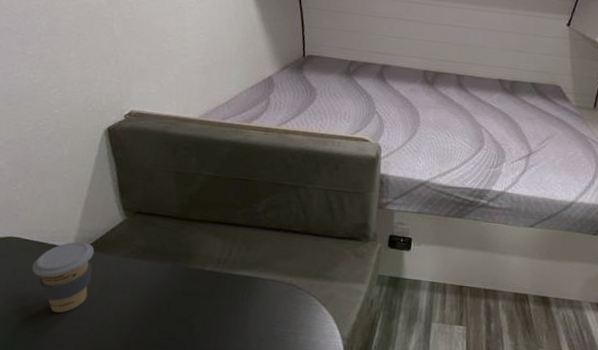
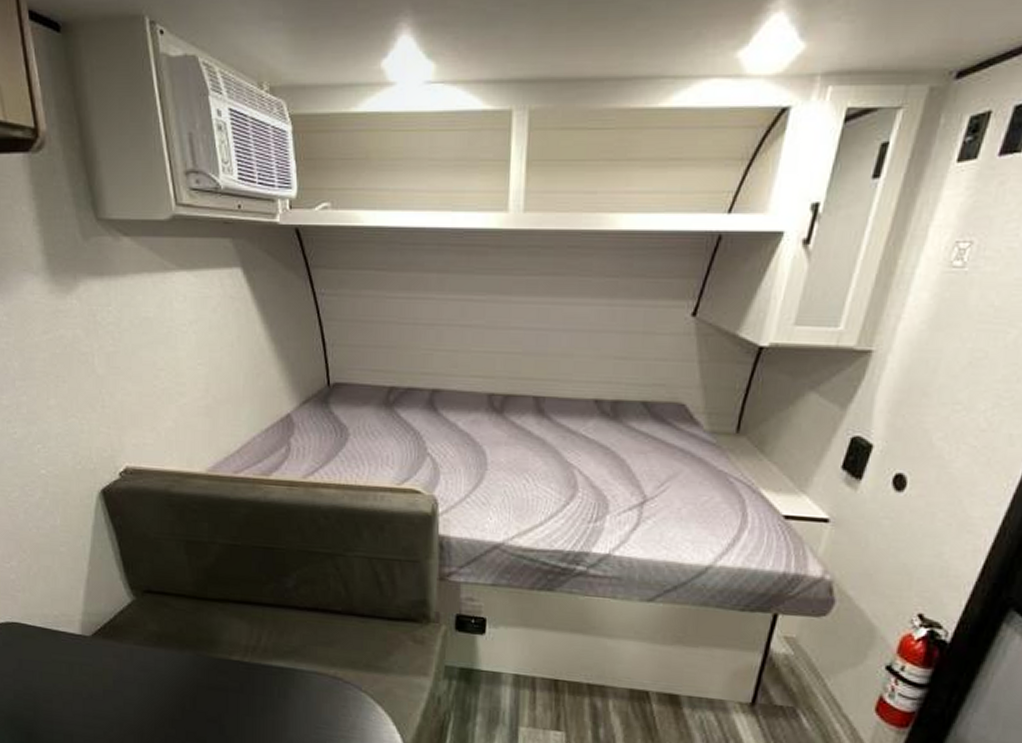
coffee cup: present [32,241,95,313] -> none [38,627,103,710]

